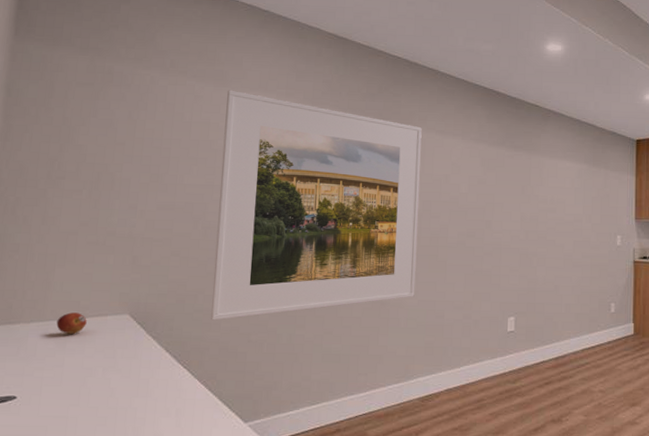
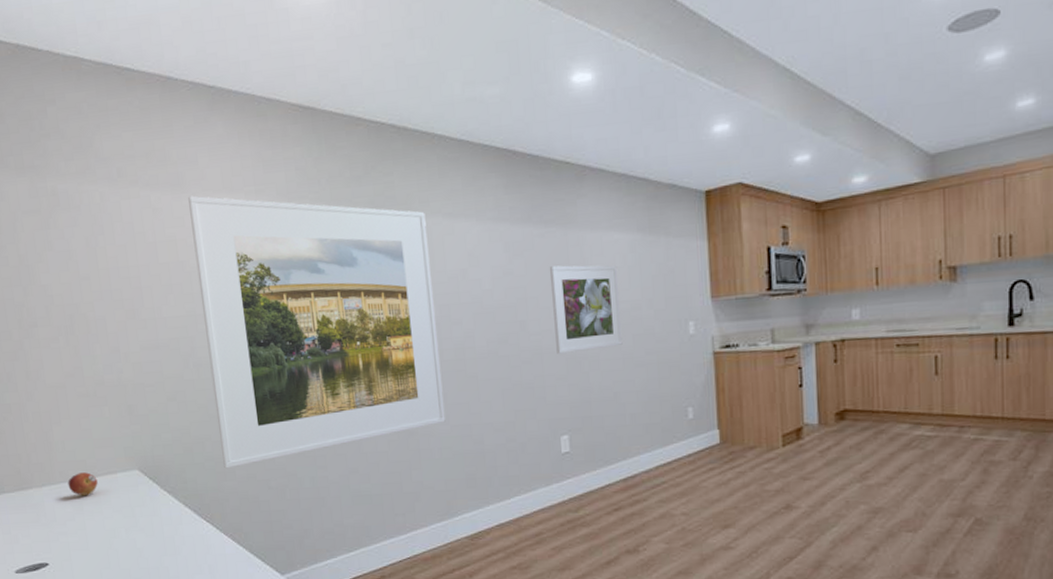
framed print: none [513,181,567,250] -> present [549,265,623,354]

